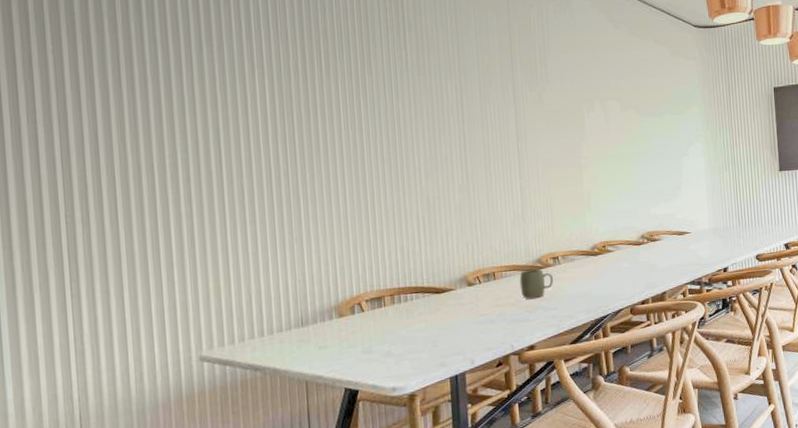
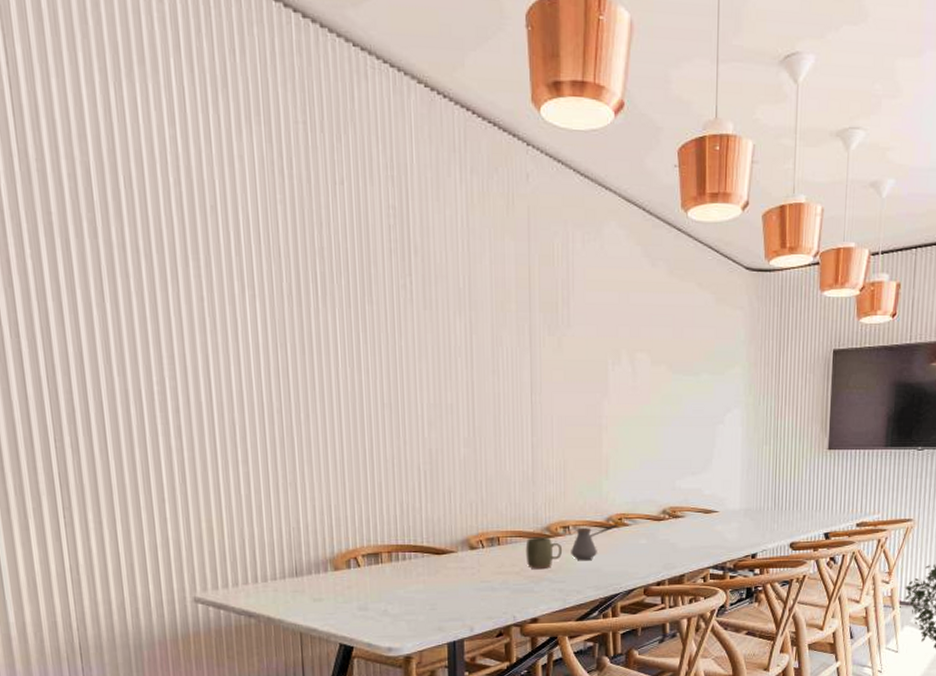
coffee pot: none [561,251,604,287] -> present [571,524,619,560]

